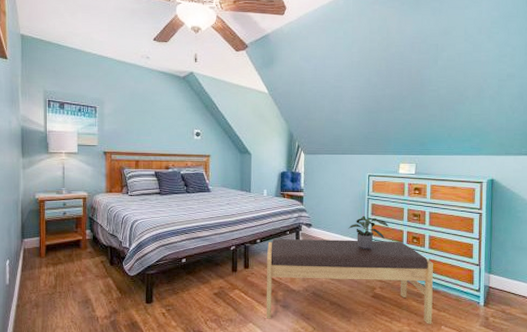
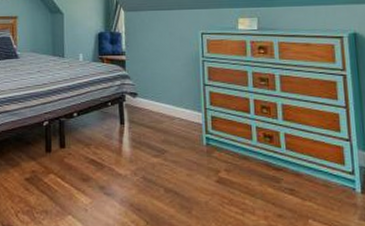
bench: present [266,239,433,324] -> none [85,111,296,217]
potted plant: present [348,215,389,249] -> none [181,81,231,123]

